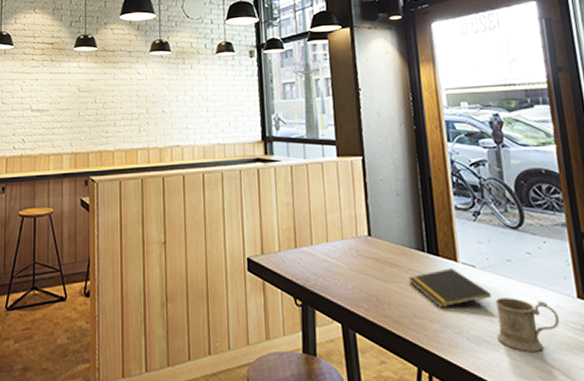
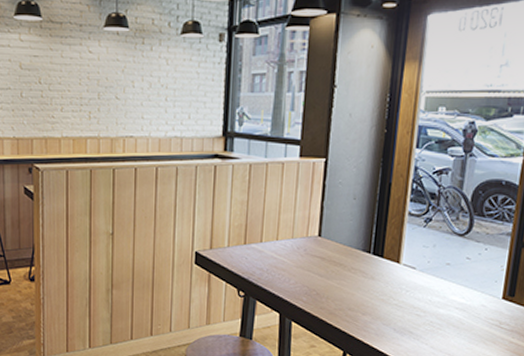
notepad: present [409,268,491,308] -> none [350,269,424,303]
mug: present [495,298,560,351] -> none [420,296,481,342]

